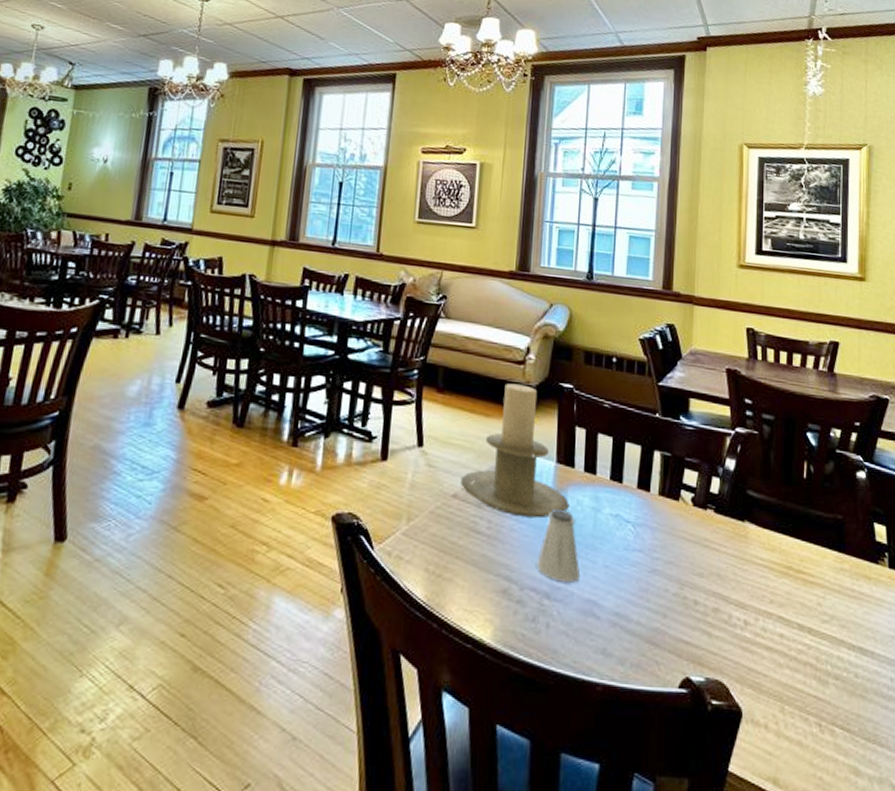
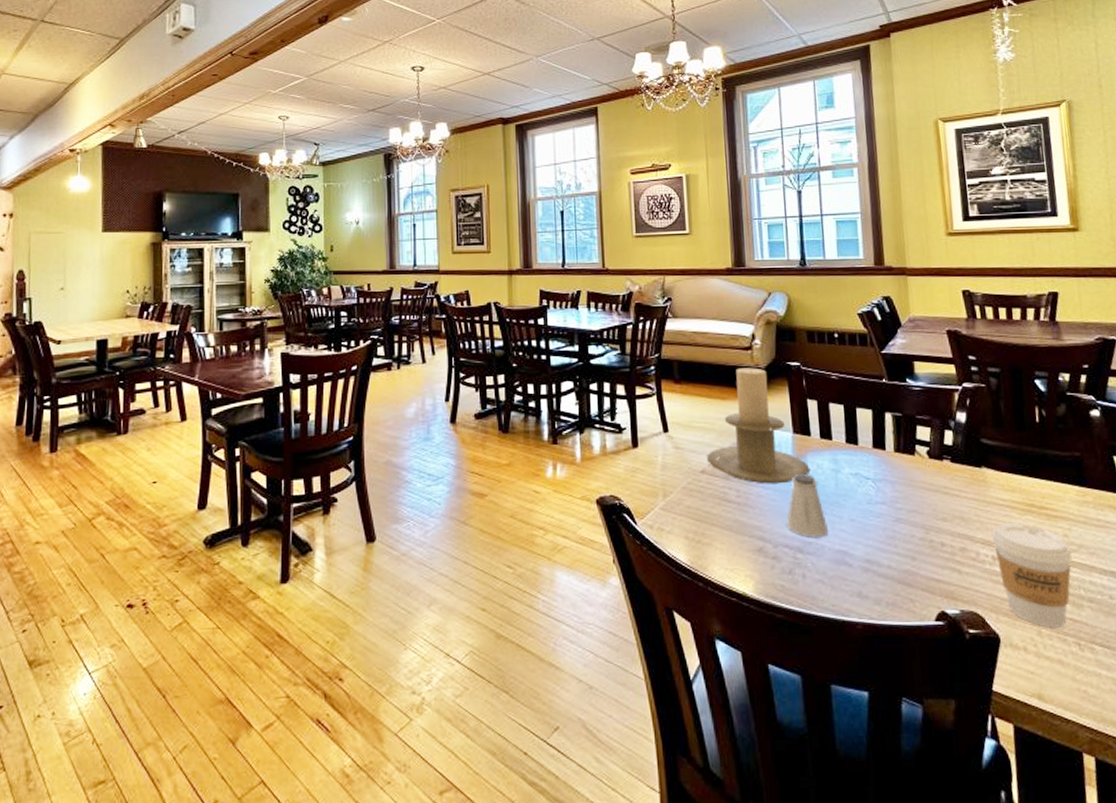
coffee cup: none [747,585,823,705] -> present [992,523,1072,628]

